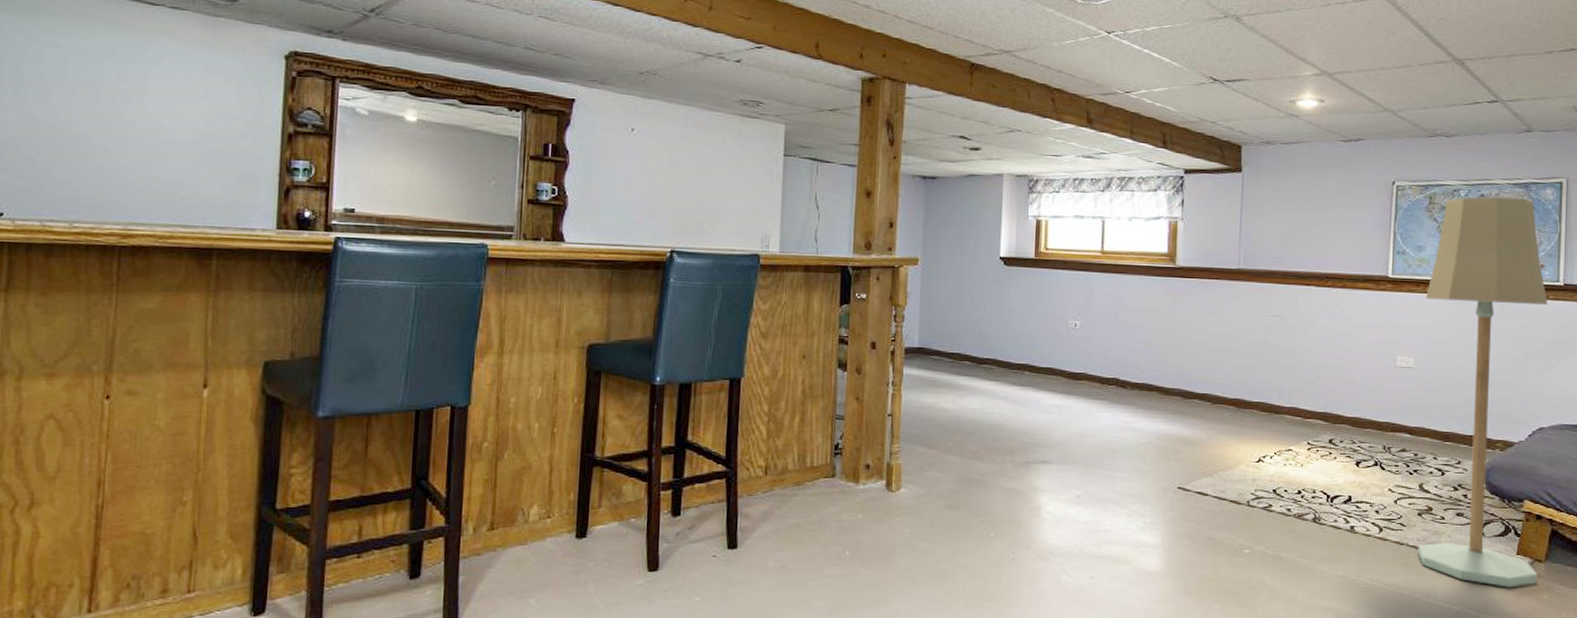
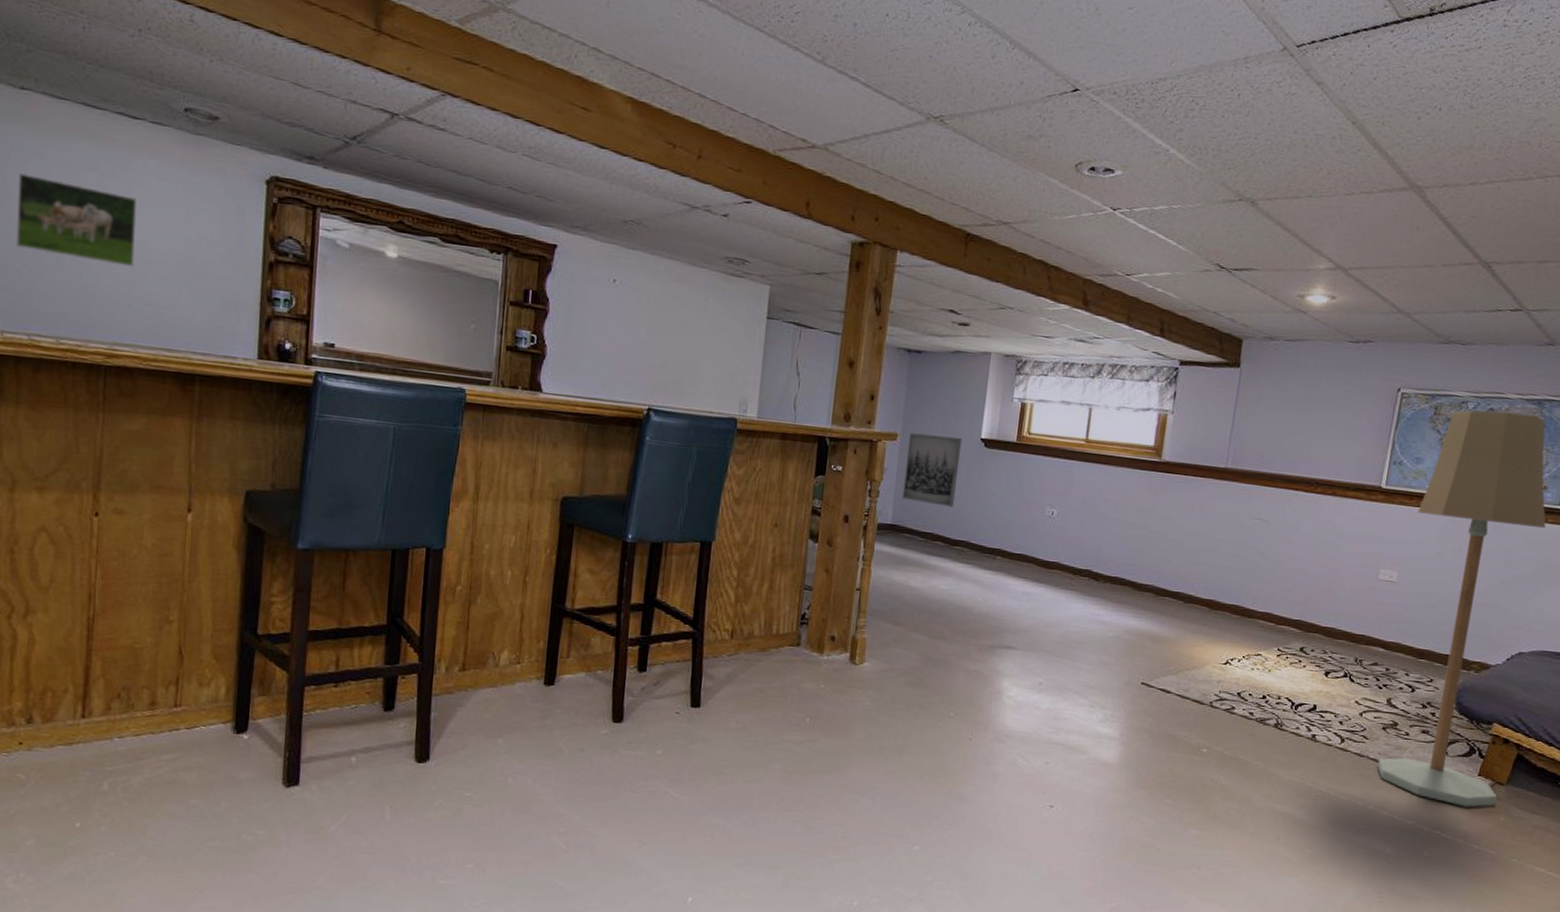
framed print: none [31,63,154,148] -> present [16,172,137,268]
wall art: none [926,256,982,326] -> present [901,433,963,507]

